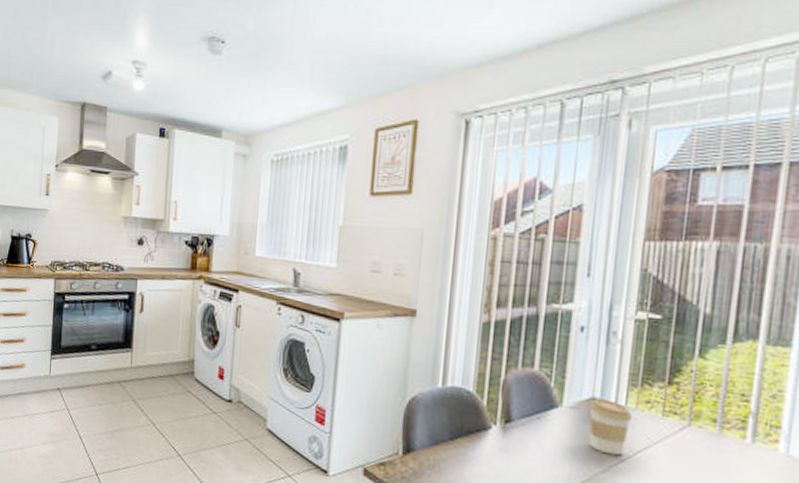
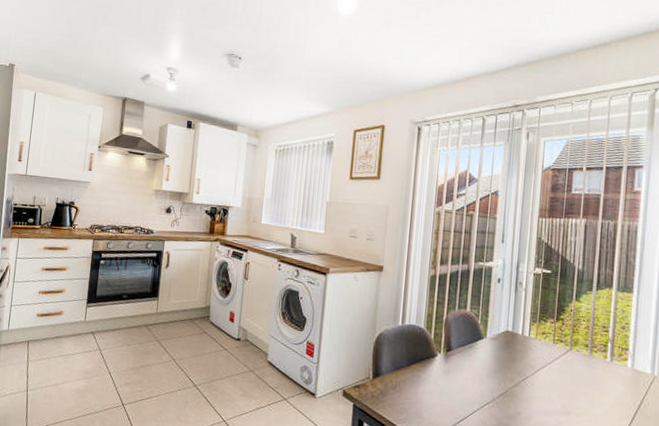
coffee cup: present [589,399,633,456] -> none [504,332,534,374]

